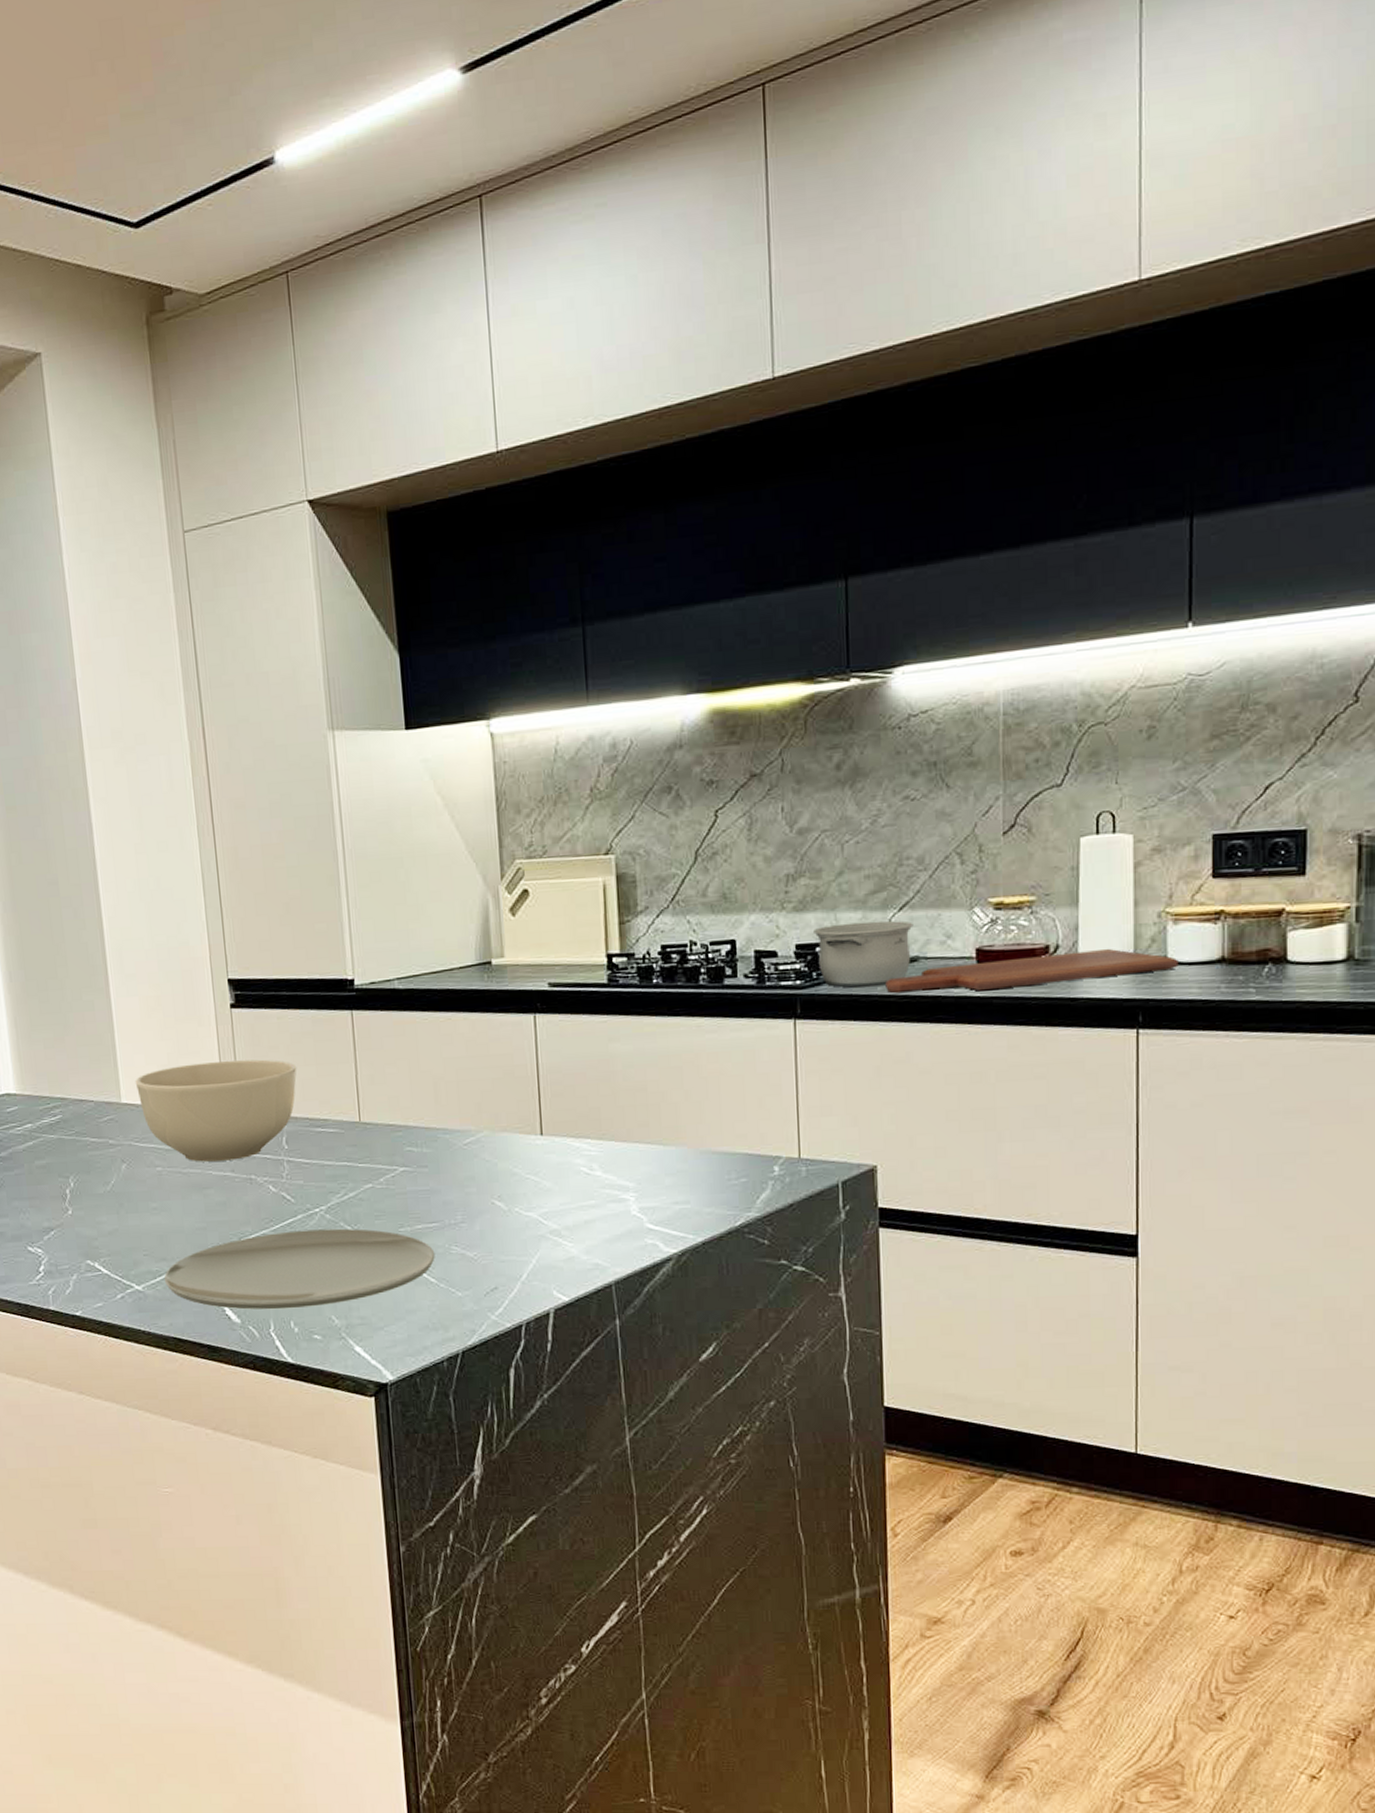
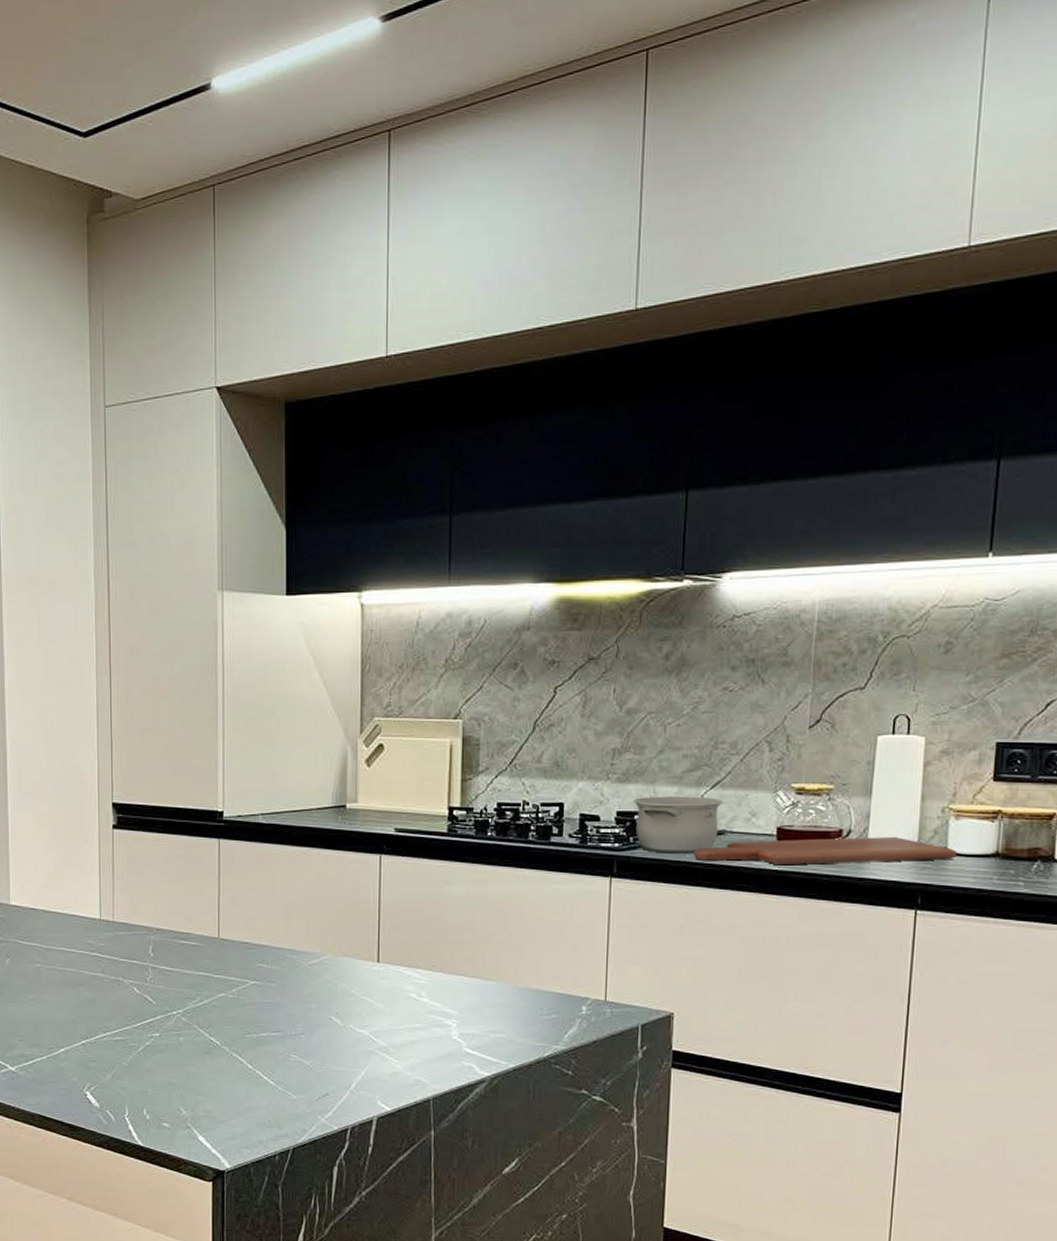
bowl: present [134,1059,297,1162] -> none [23,875,167,963]
plate: present [164,1228,435,1310] -> none [36,1029,276,1098]

